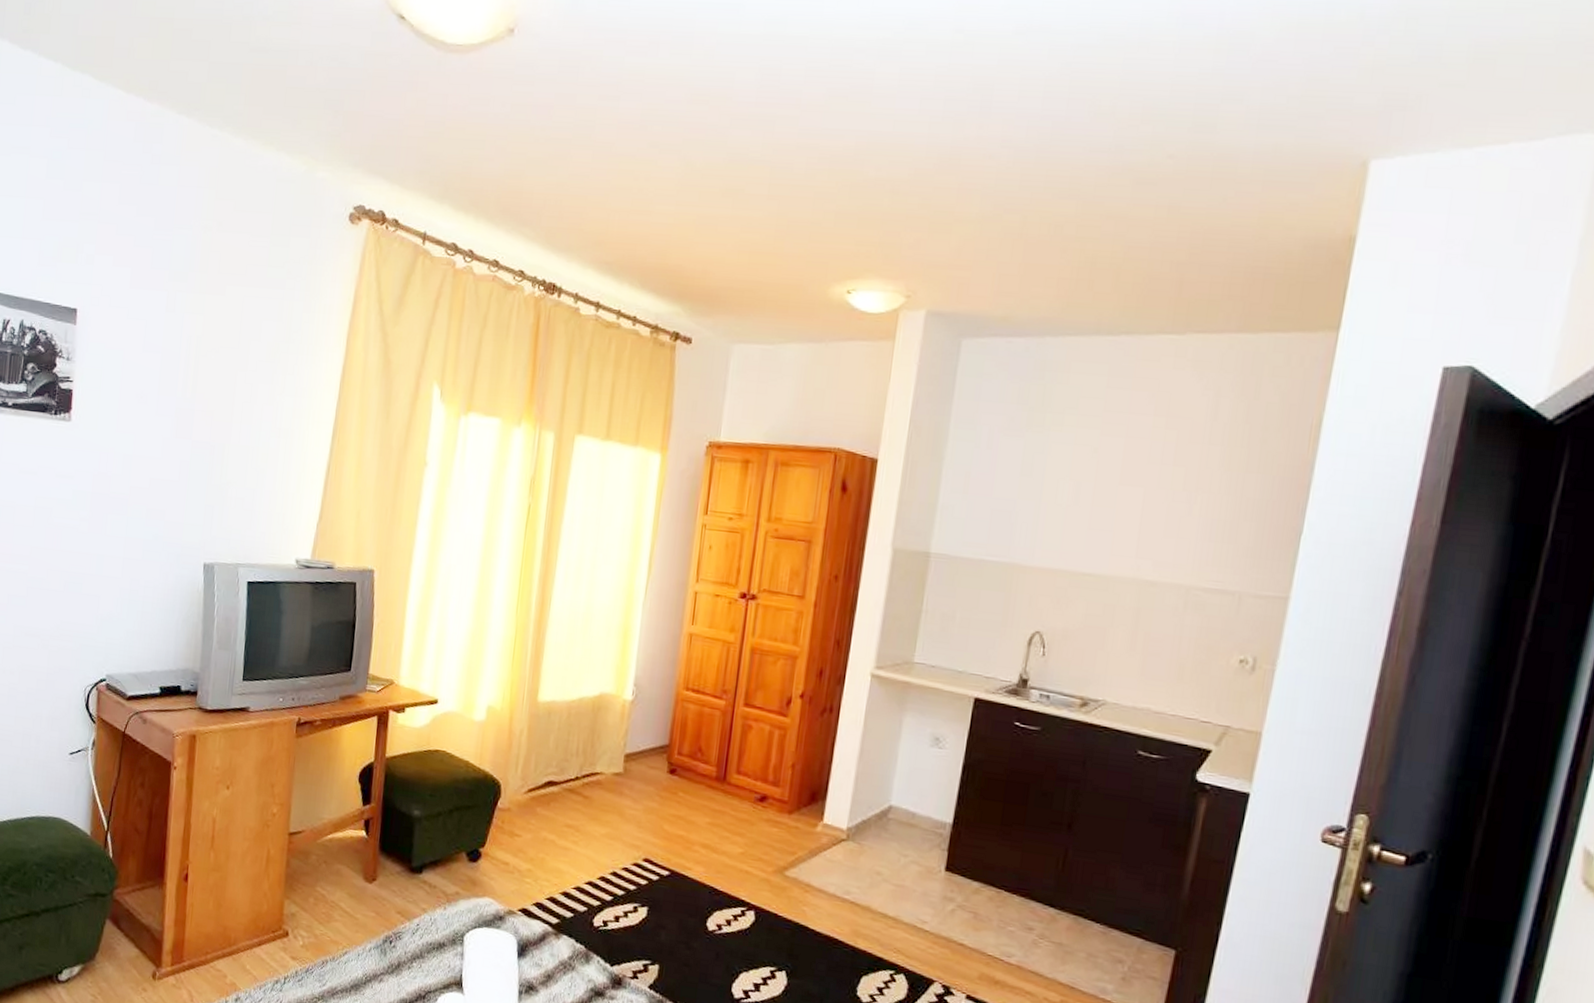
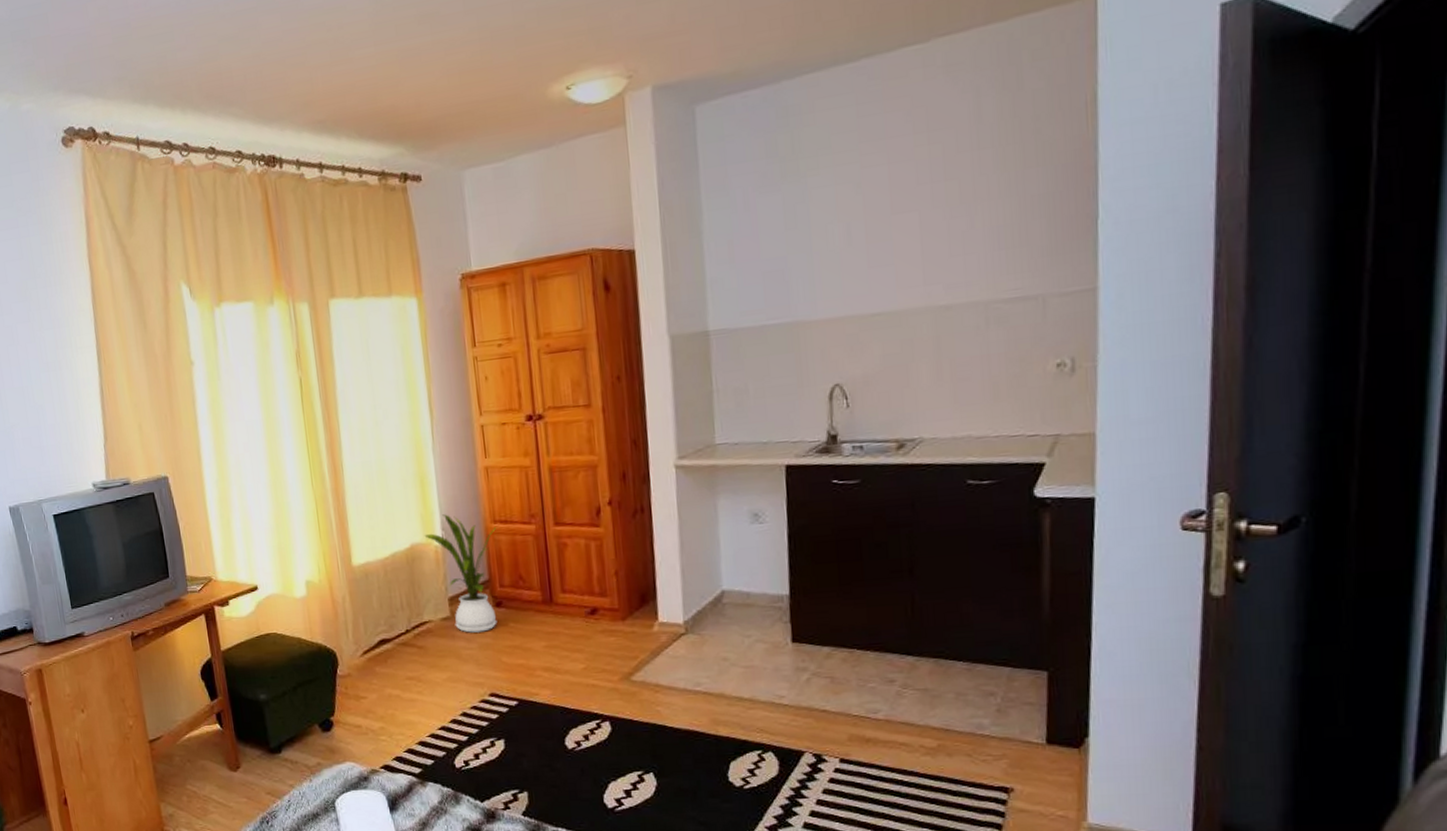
house plant: none [615,670,687,796] -> present [424,514,497,633]

